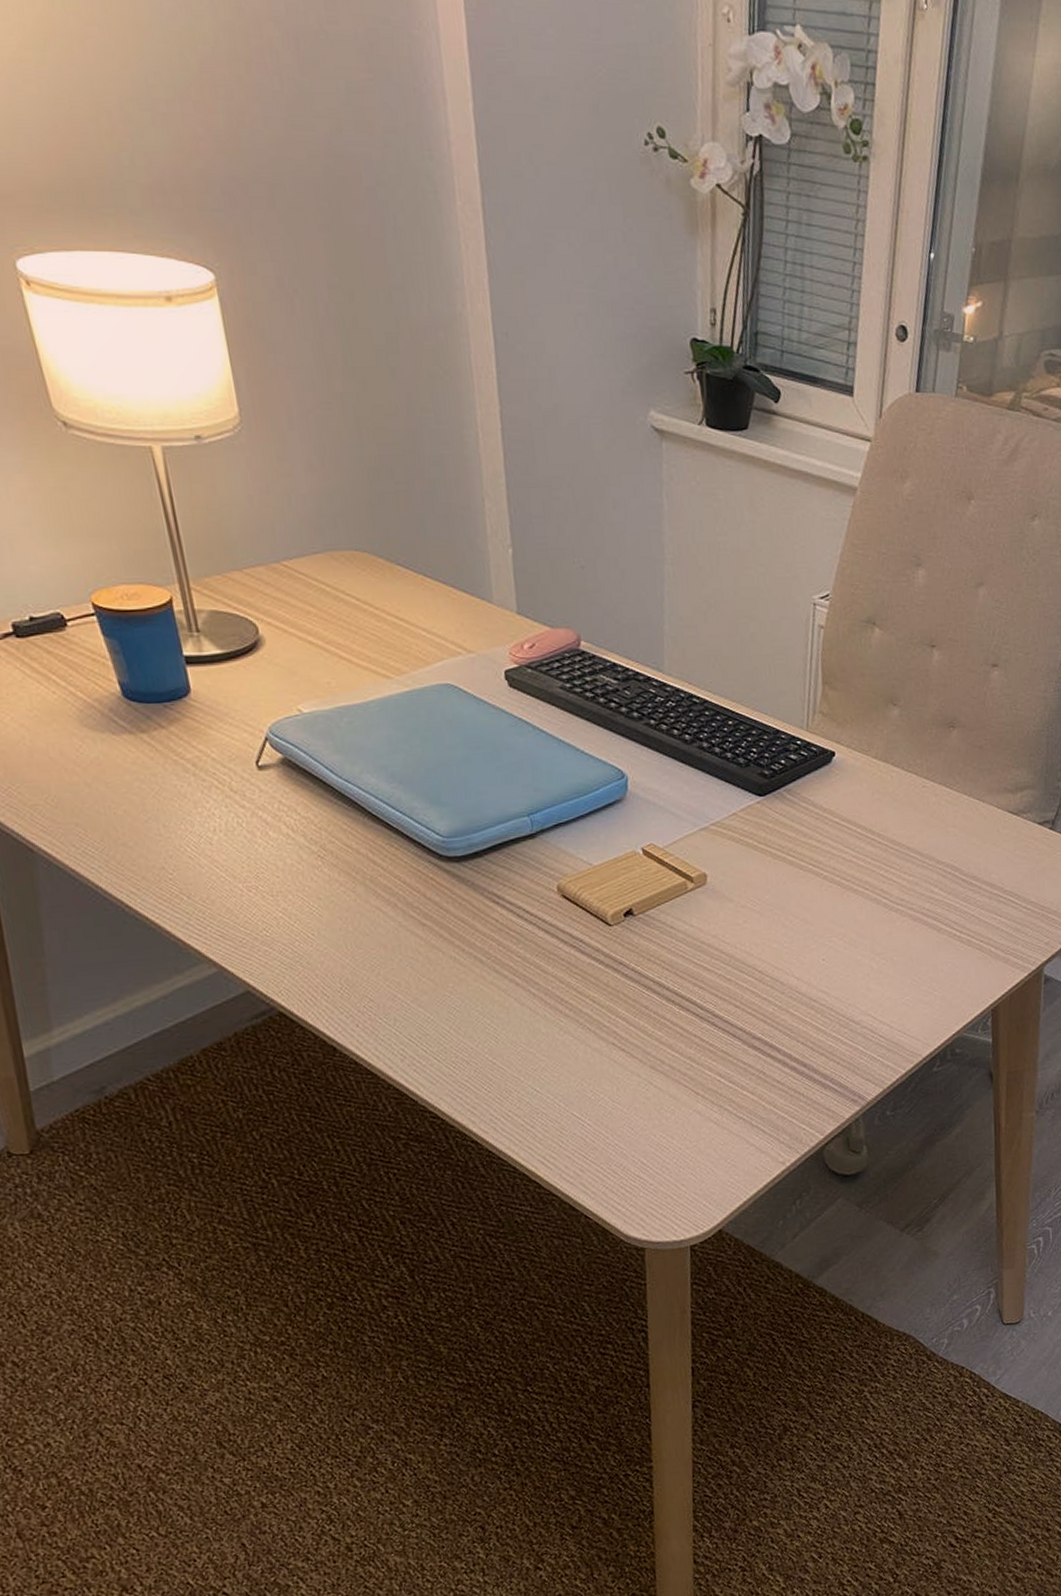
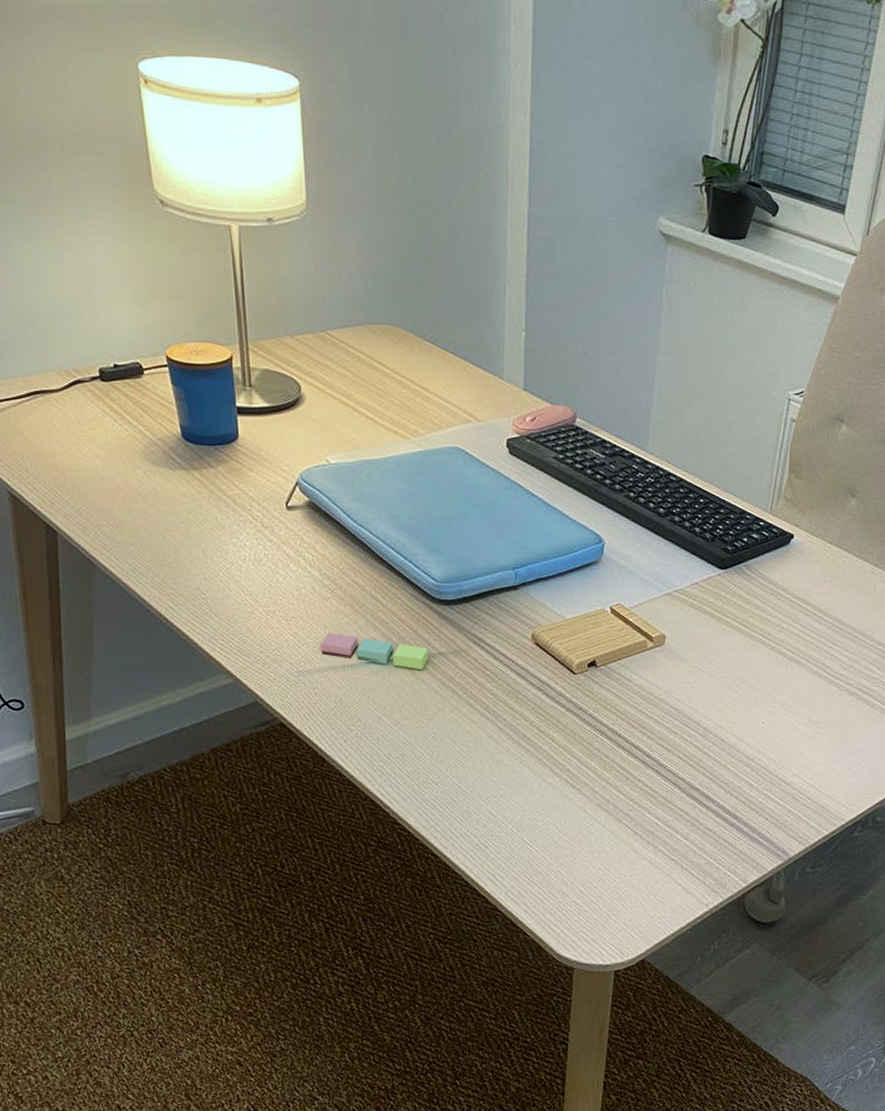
sticky notes: none [316,905,443,938] -> present [321,633,429,670]

